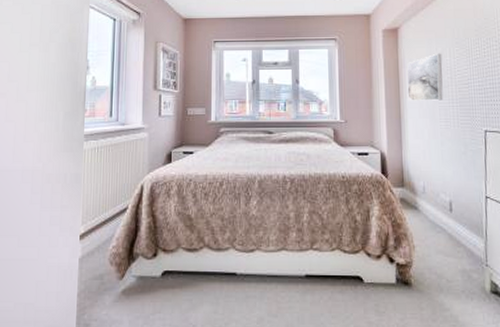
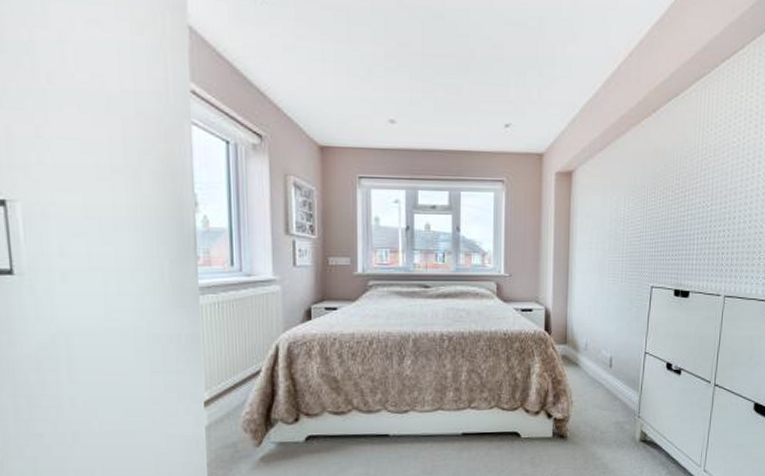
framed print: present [407,53,443,101] -> none [577,202,617,254]

